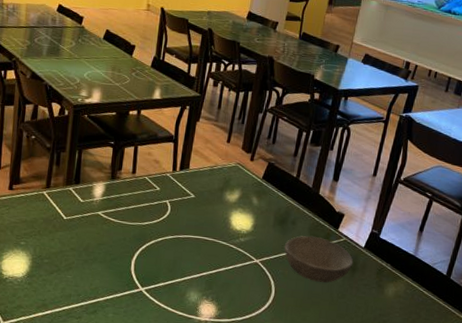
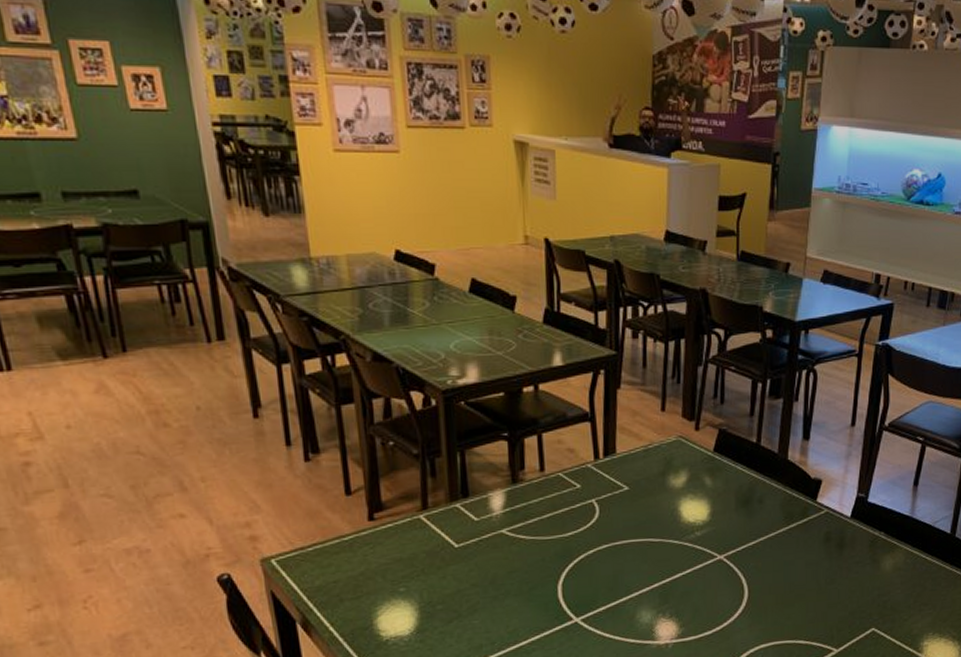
bowl: present [284,235,354,283] -> none [752,513,840,570]

